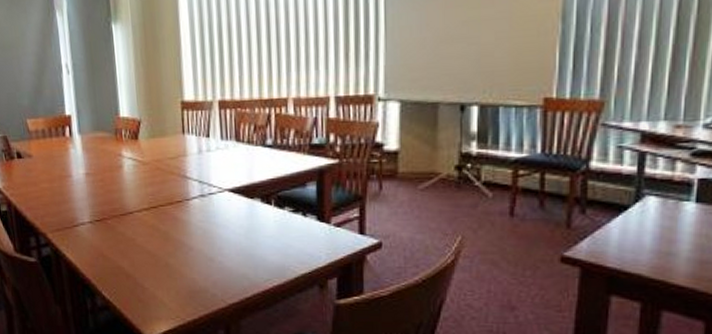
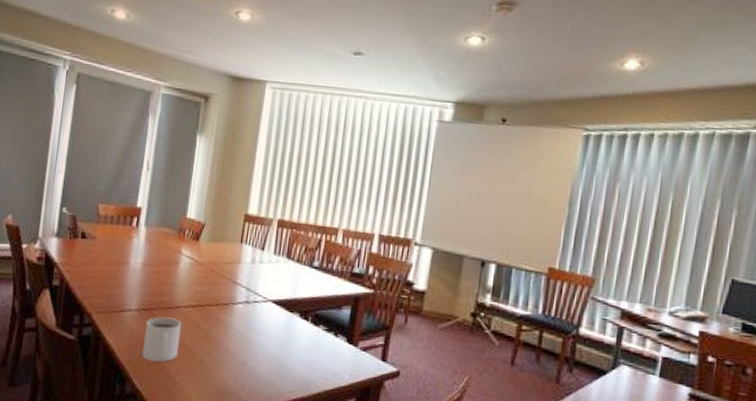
mug: none [102,224,142,271] -> present [141,316,182,363]

